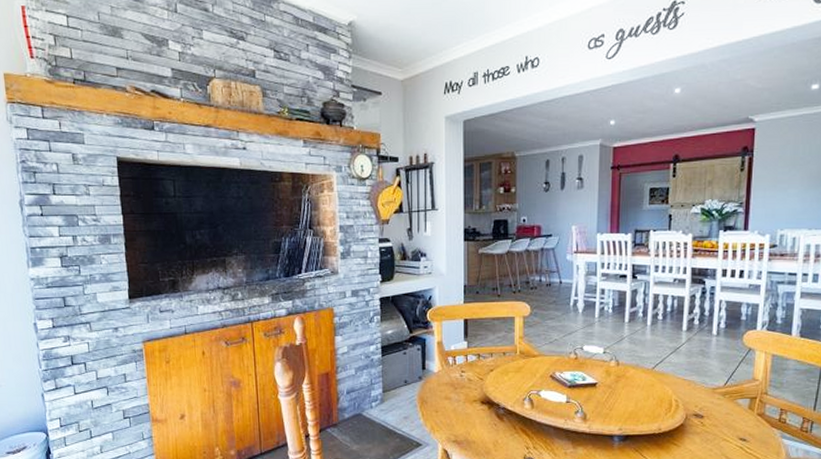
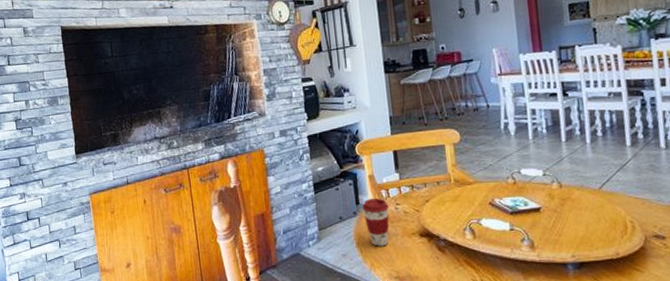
coffee cup: none [428,364,454,411] -> present [362,197,389,247]

